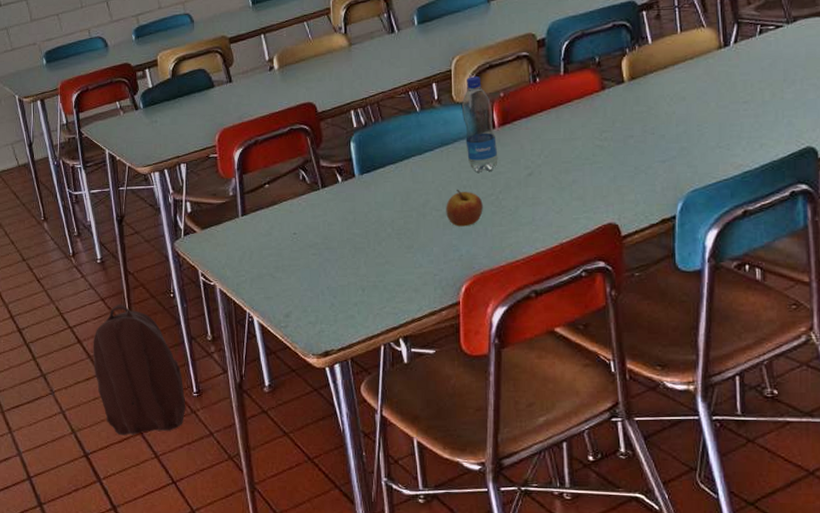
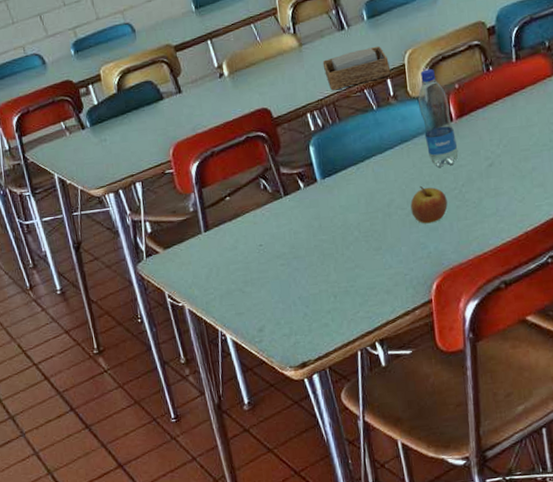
backpack: present [93,304,186,435] -> none [60,334,165,470]
napkin holder: none [370,50,437,91] -> present [322,46,391,91]

